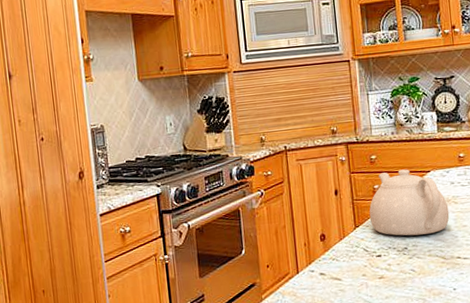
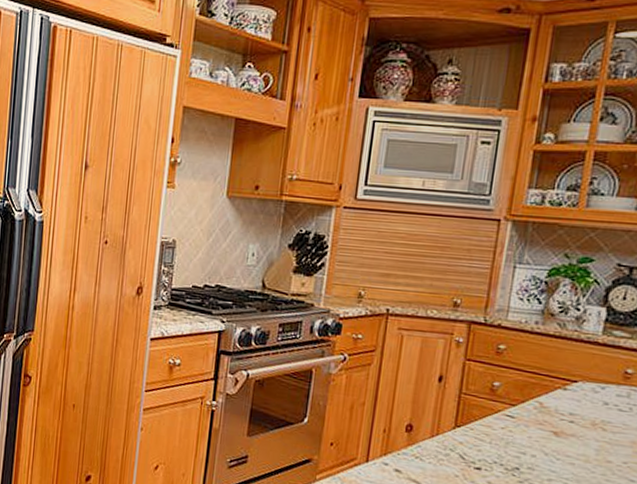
teapot: present [369,169,450,236] -> none [477,368,592,460]

